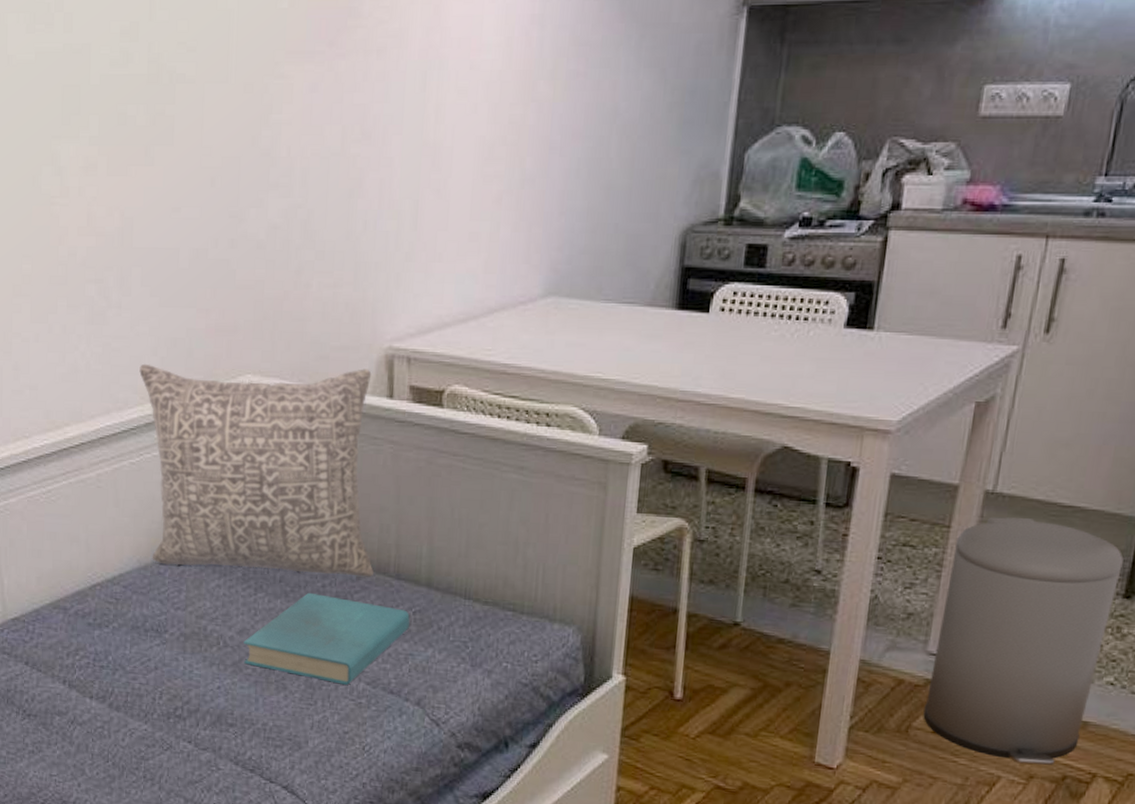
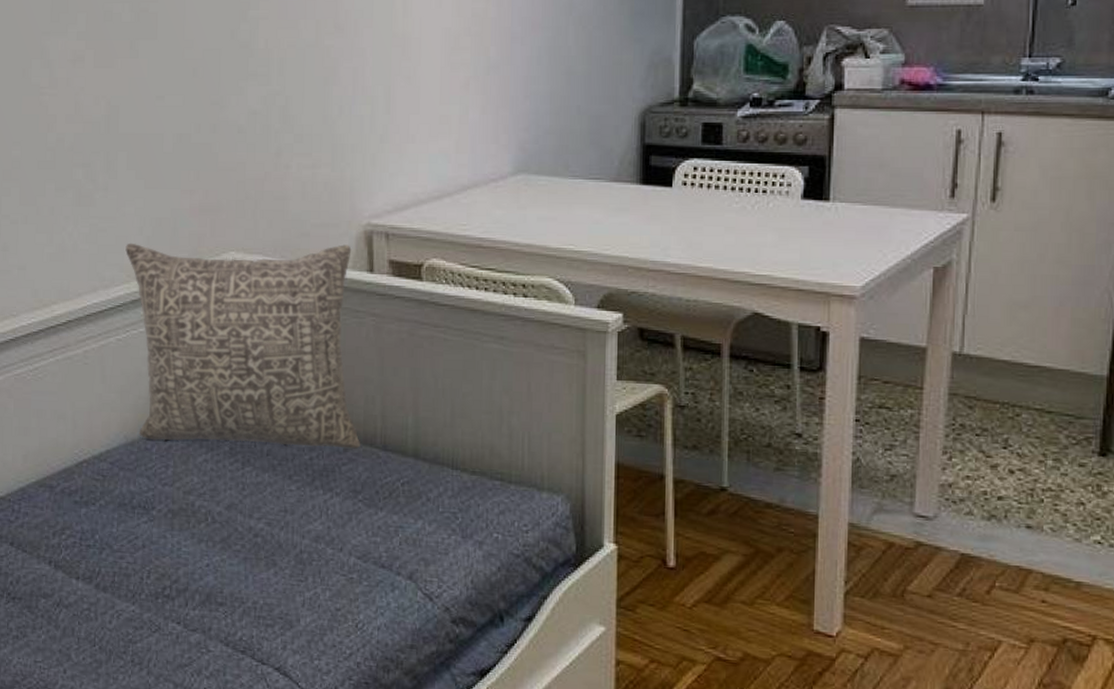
book: present [244,592,410,685] -> none [232,465,398,560]
pedal bin: present [923,516,1124,766] -> none [917,378,1094,629]

